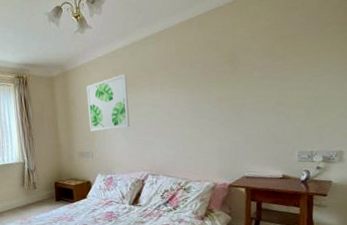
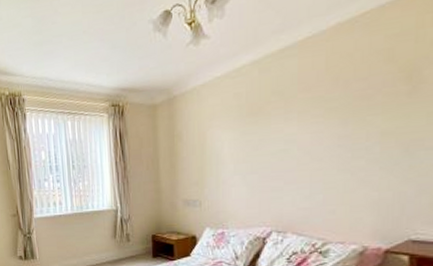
wall art: present [86,73,130,132] -> none [197,98,252,175]

